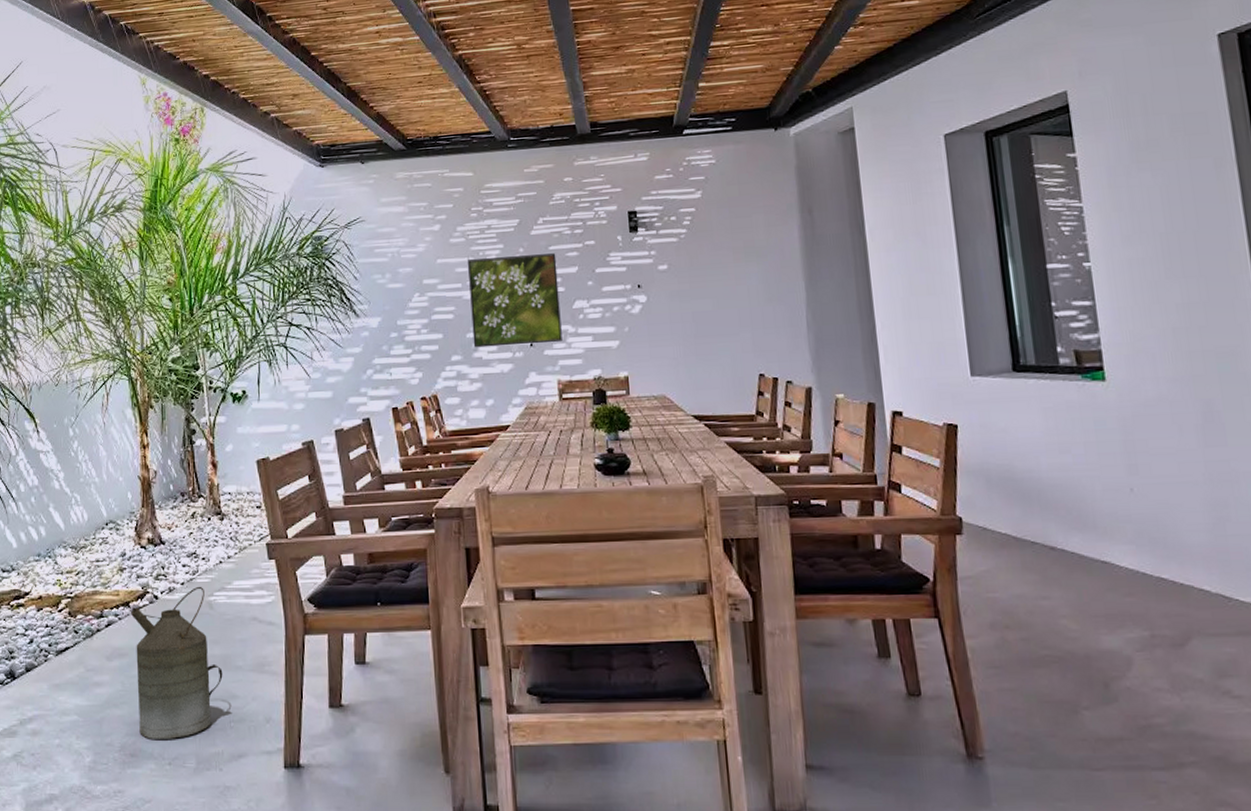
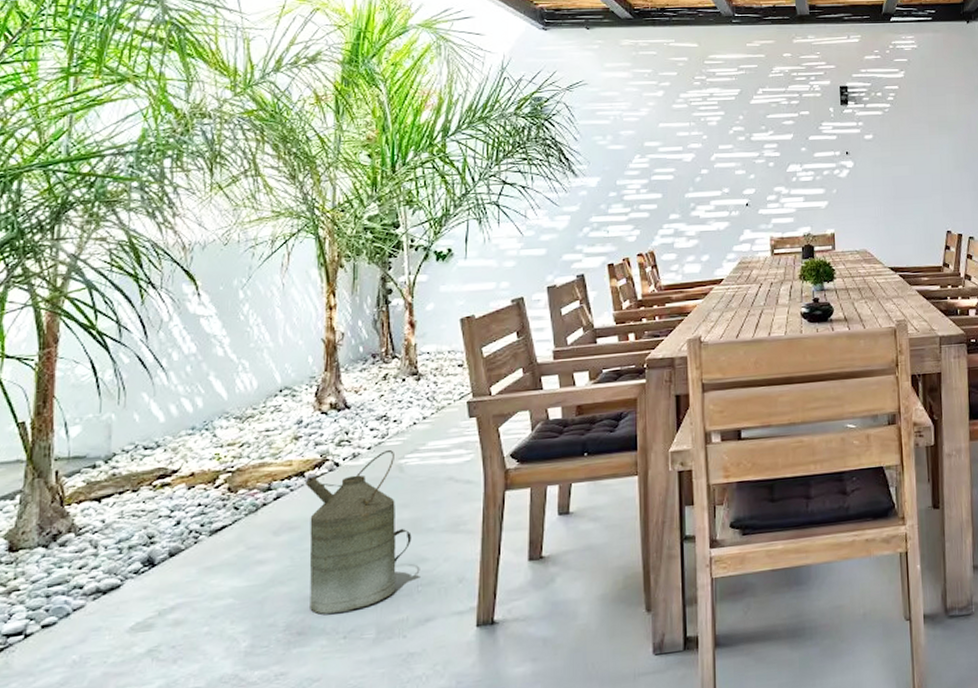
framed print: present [468,253,562,348] -> none [690,121,776,207]

